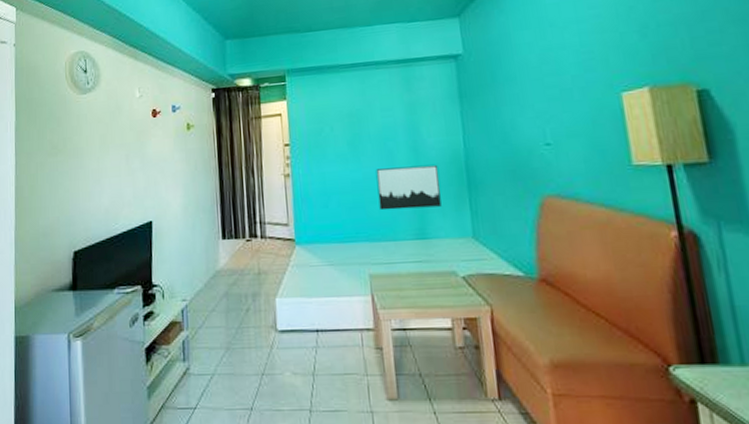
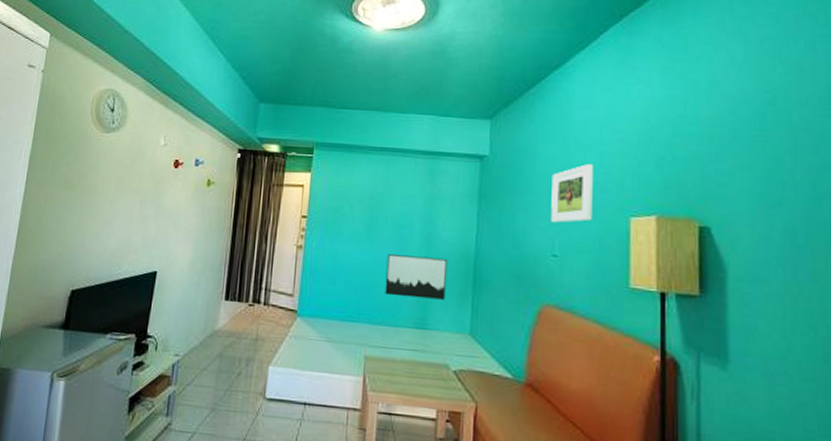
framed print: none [531,45,581,111] -> present [551,164,593,223]

